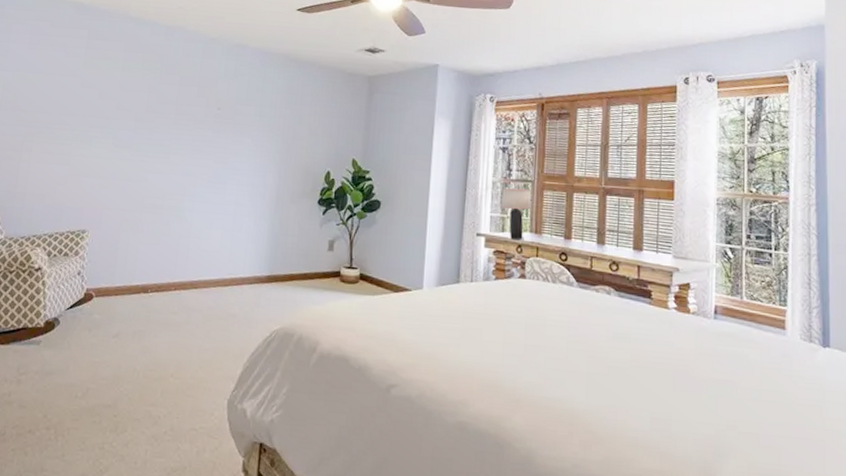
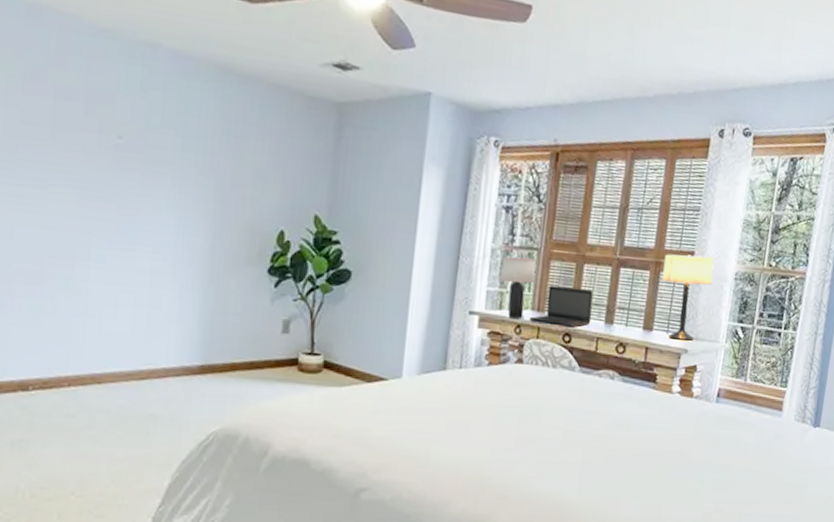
laptop: none [528,211,584,248] -> present [529,285,594,328]
table lamp: none [646,183,696,261] -> present [661,254,714,342]

